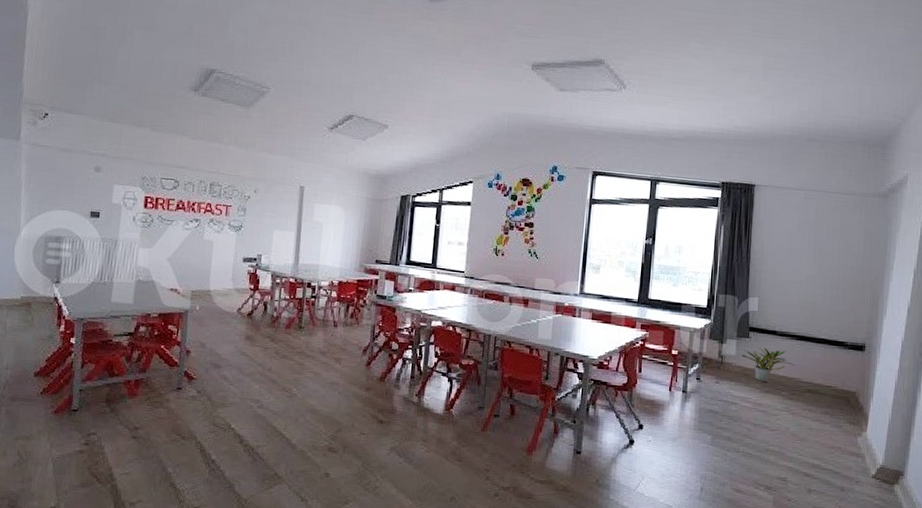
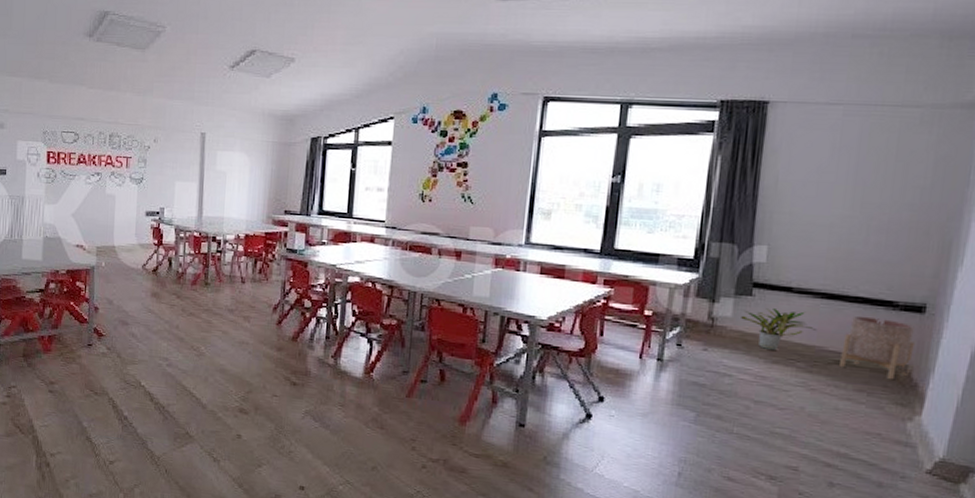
planter: none [811,353,859,404] -> present [840,315,915,380]

